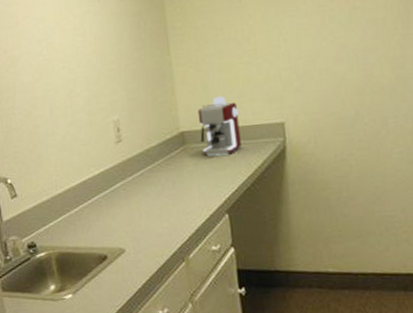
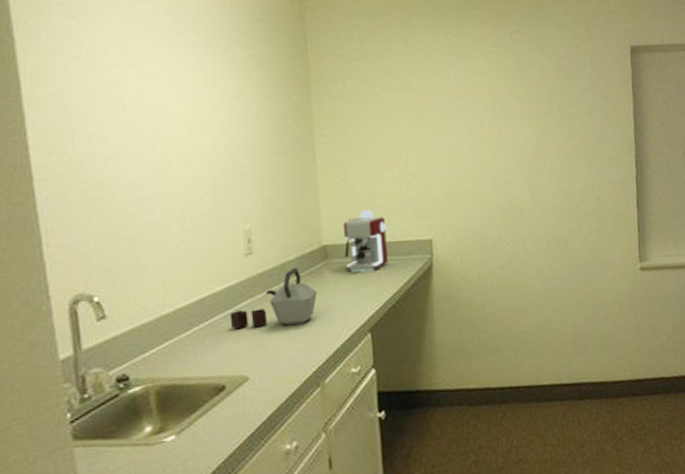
kettle: none [107,152,179,208] -> present [230,267,318,329]

